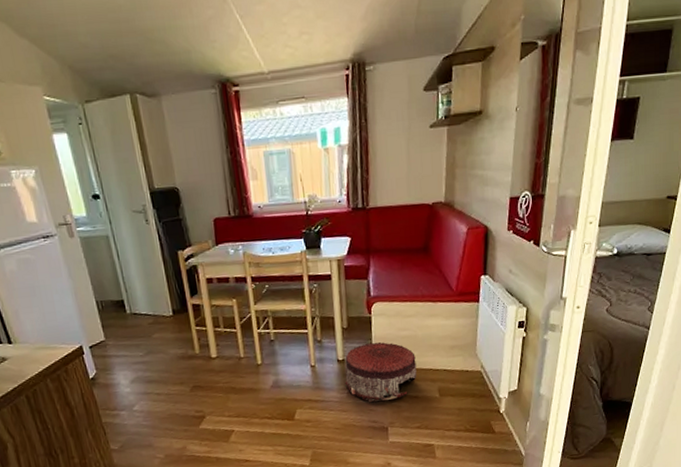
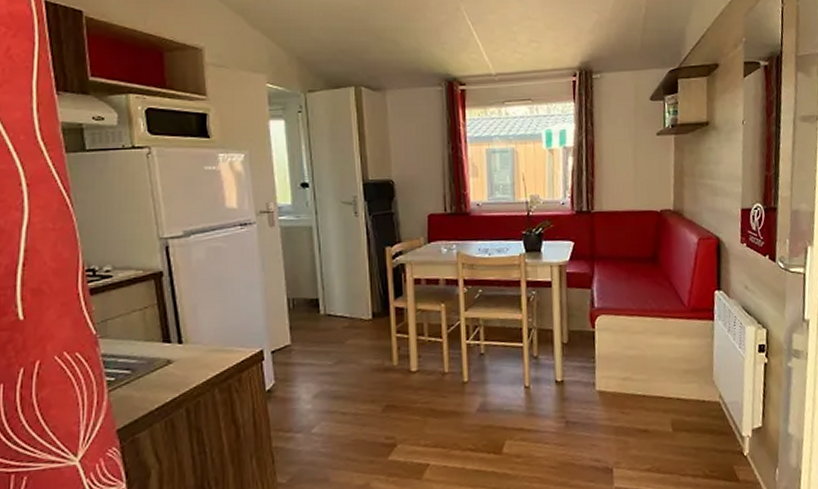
pouf: present [344,342,417,403] -> none [563,361,646,436]

